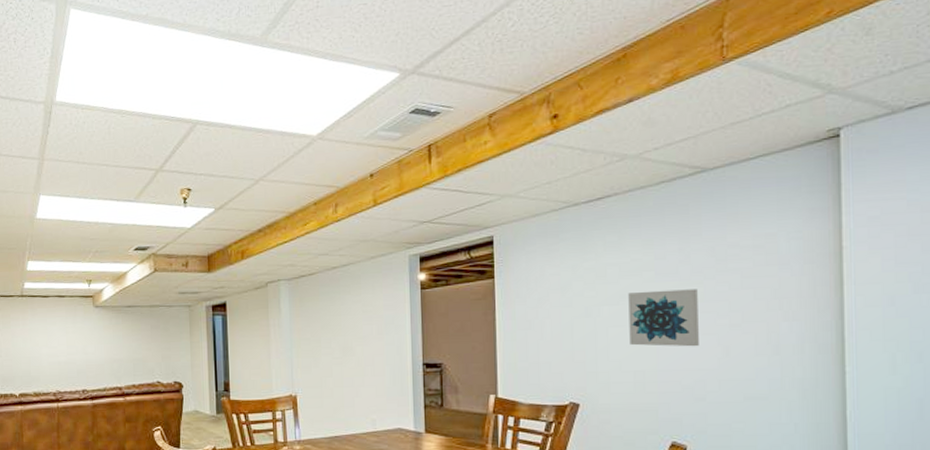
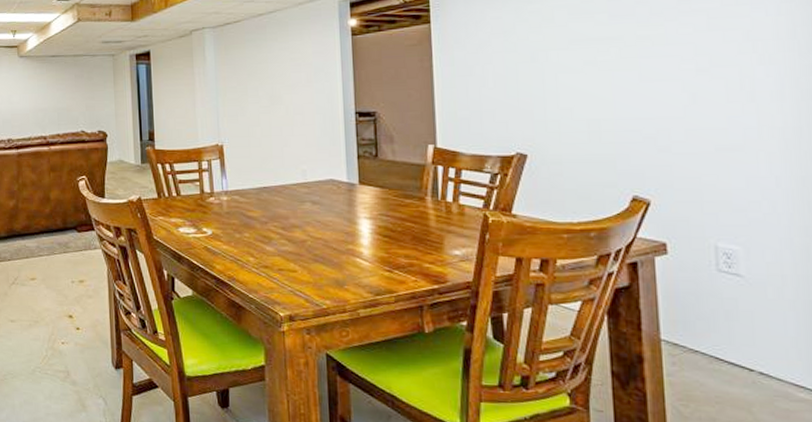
wall art: present [628,289,699,347] -> none [579,31,661,94]

